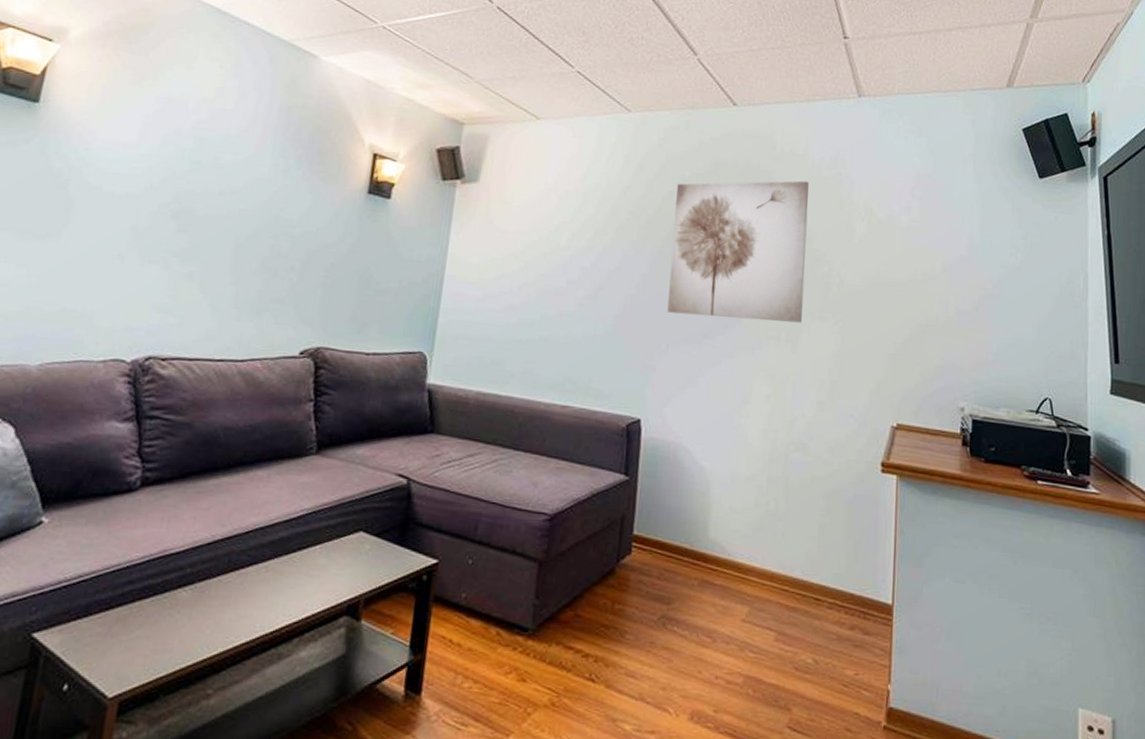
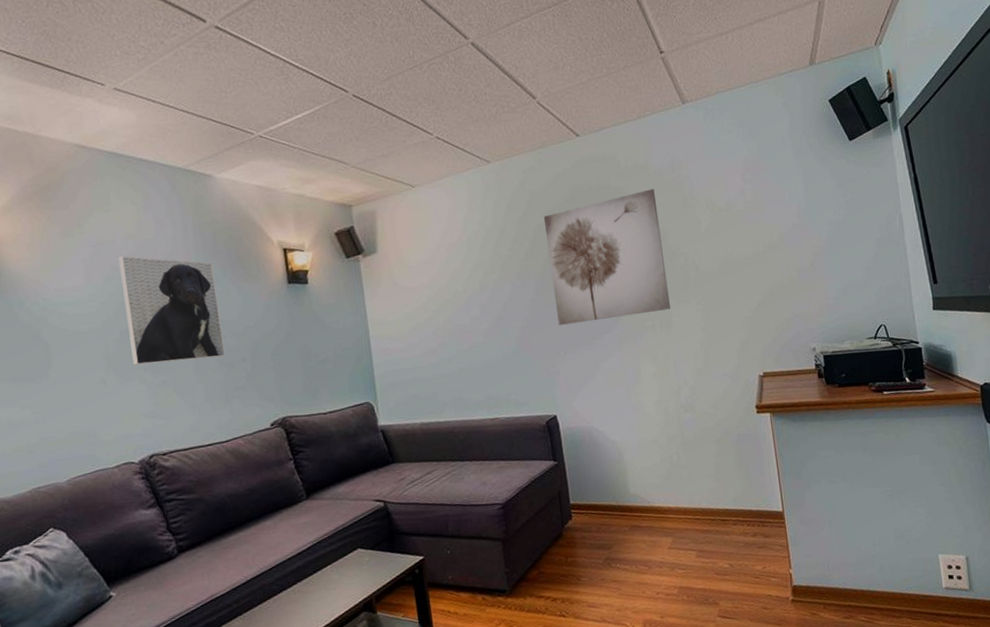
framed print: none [162,120,289,260] -> present [119,256,226,365]

